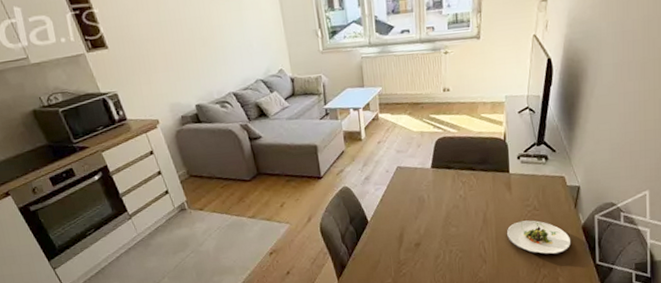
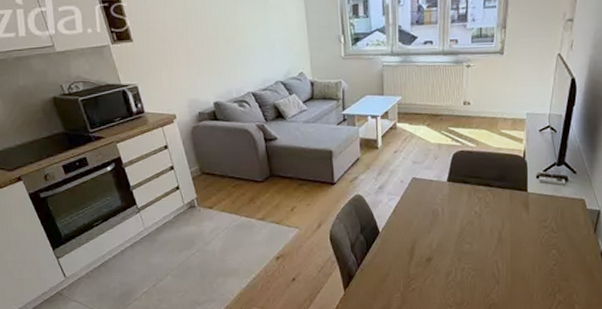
salad plate: present [506,220,571,255] -> none [521,242,589,280]

